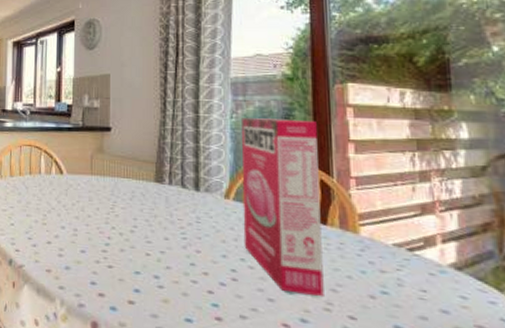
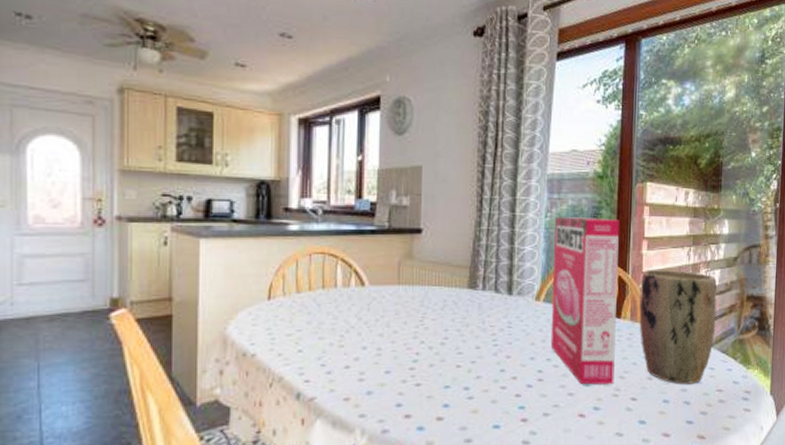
plant pot: none [349,175,464,313] -> present [639,270,717,384]

